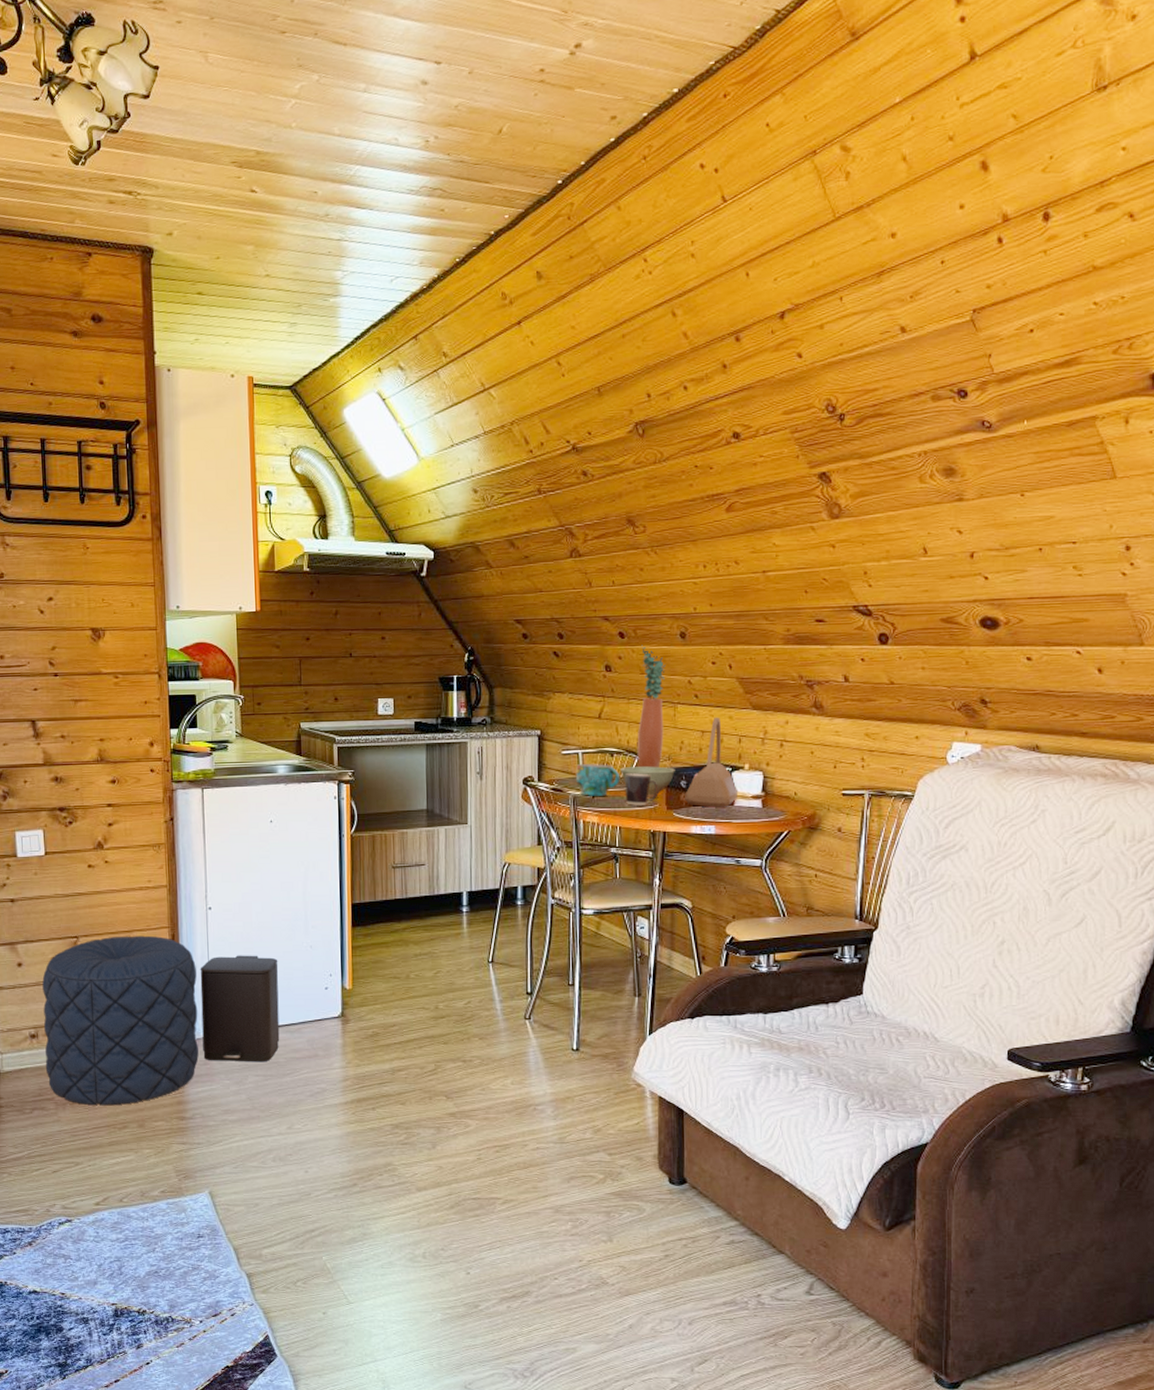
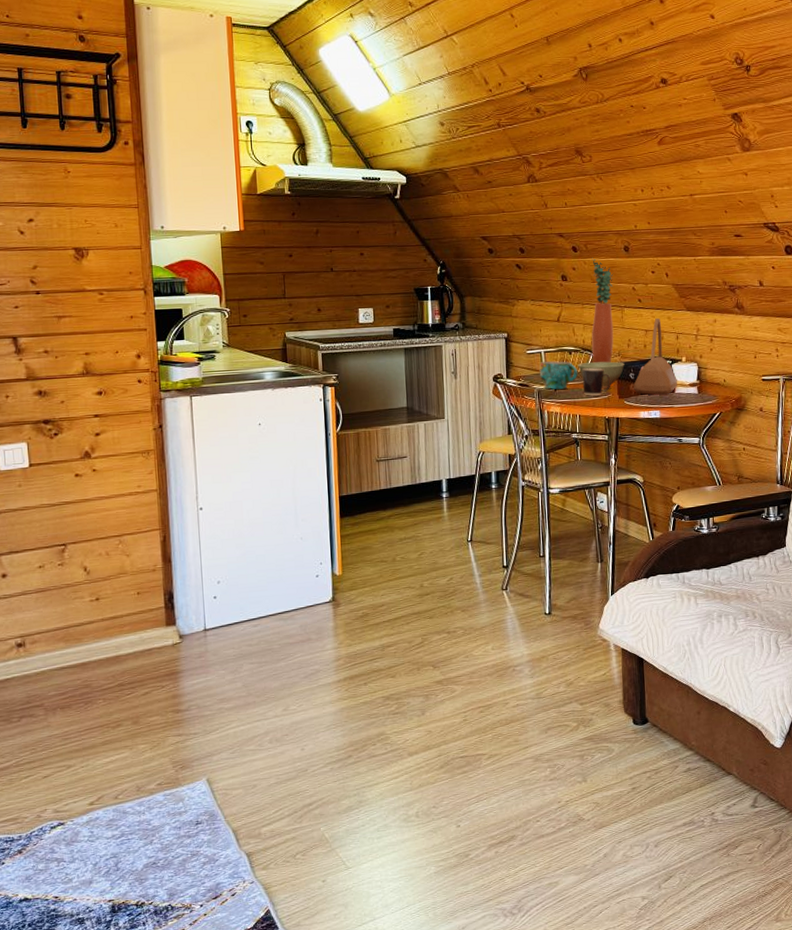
pouf: present [42,935,199,1106] -> none [28,538,193,708]
pedal bin: present [200,955,280,1062] -> none [192,550,273,653]

